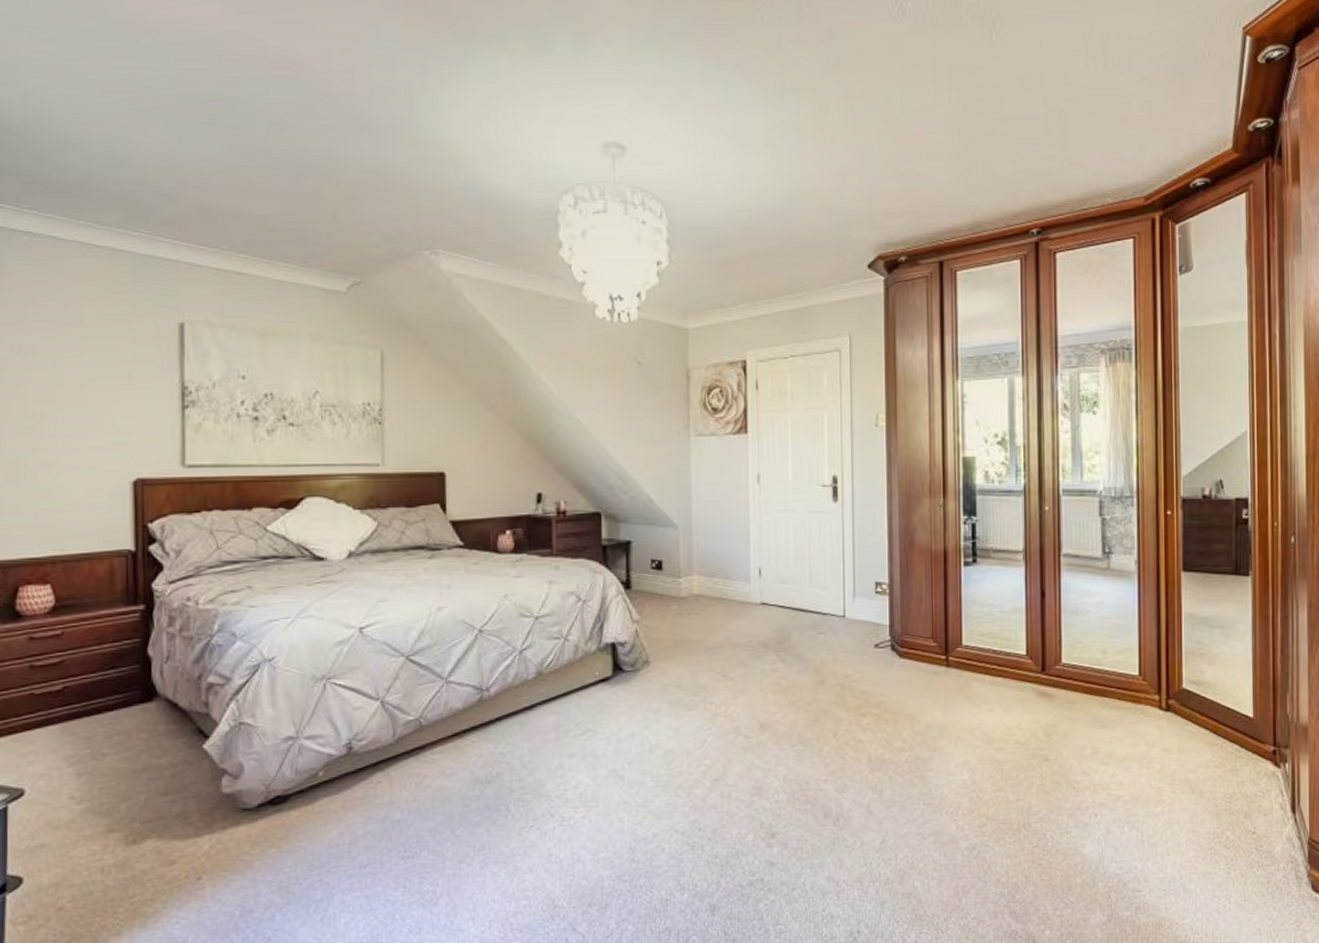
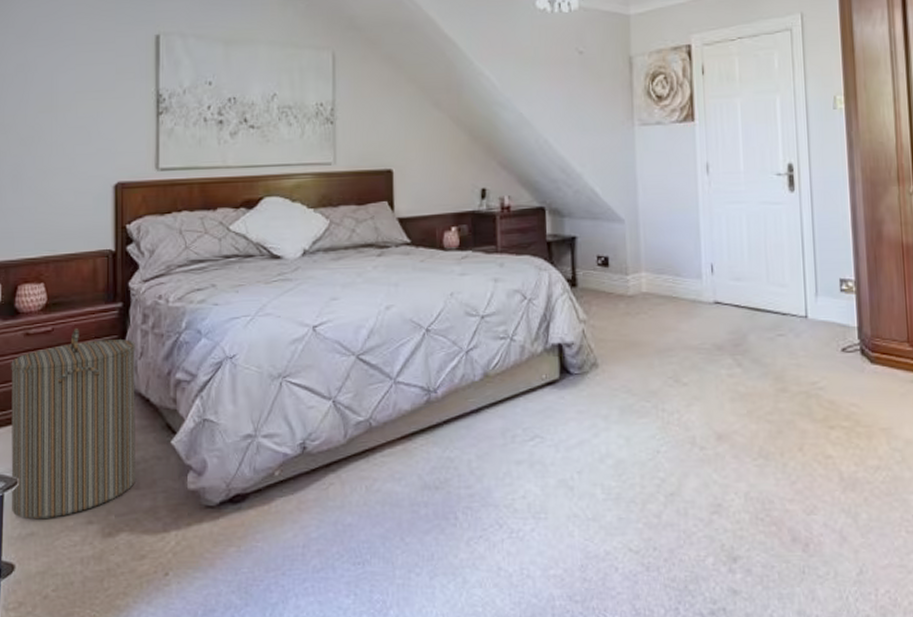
laundry hamper: none [12,632,163,831] -> present [11,328,135,520]

